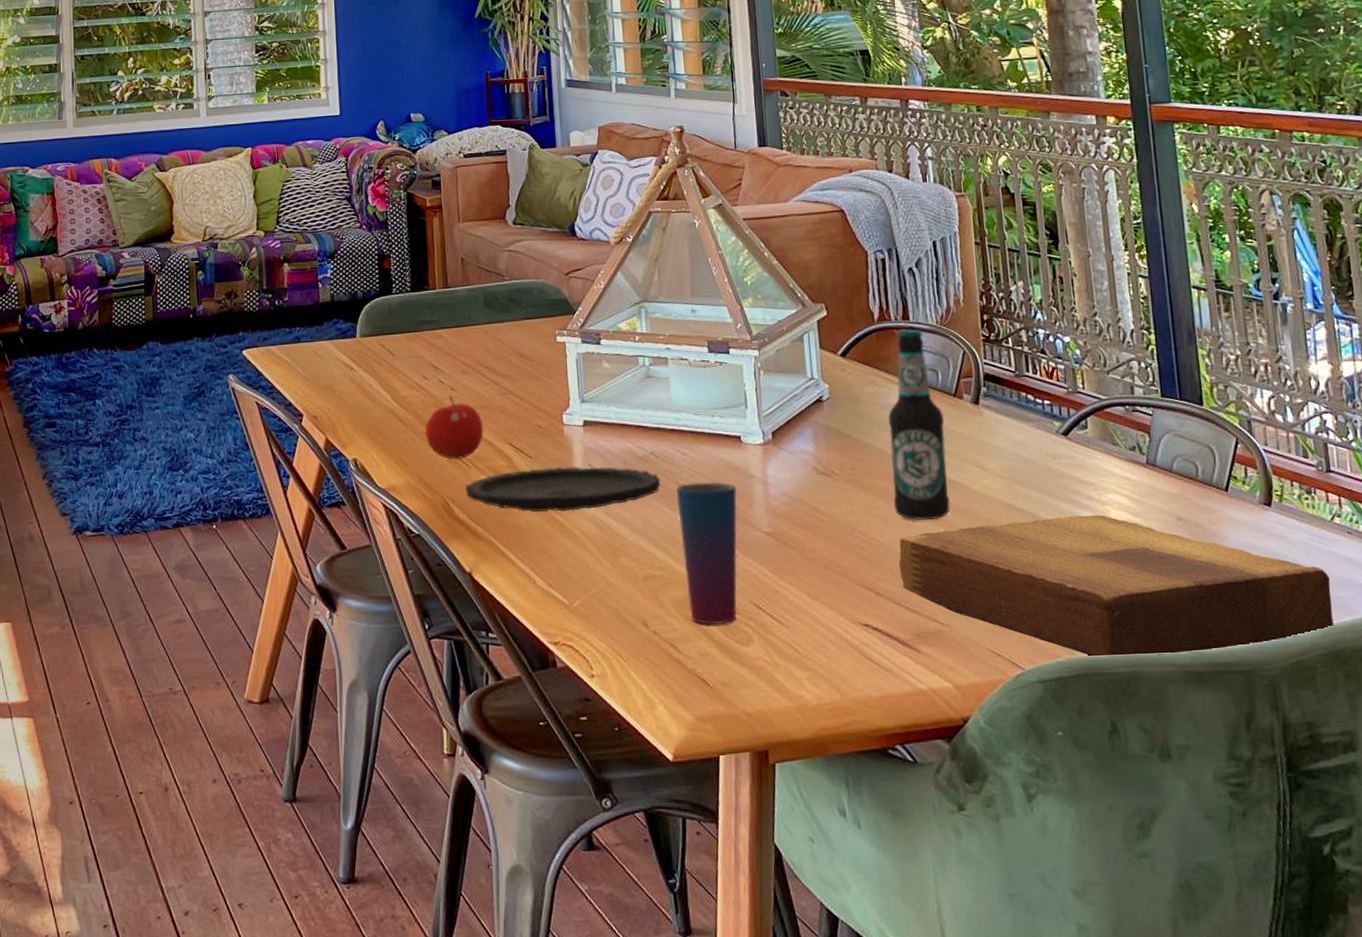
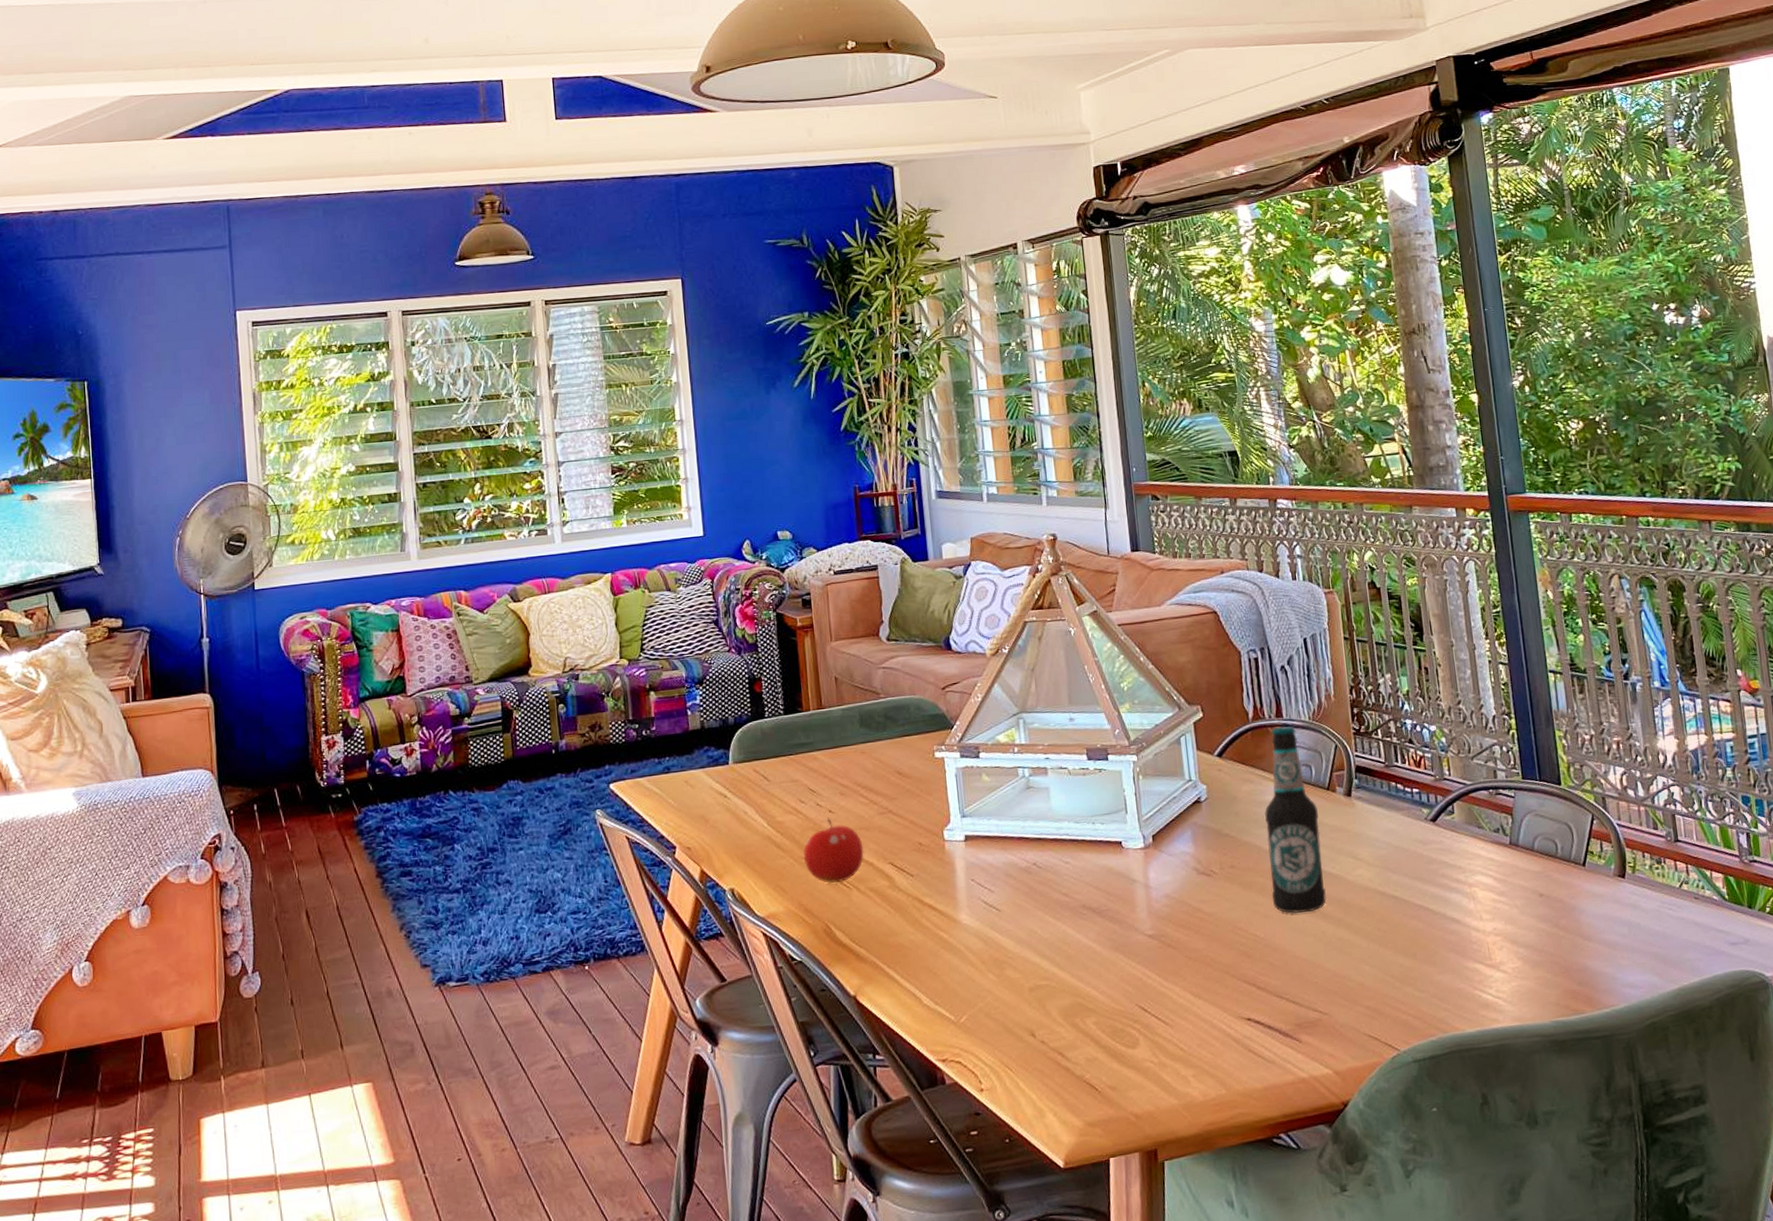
plate: present [465,466,661,513] -> none [846,880,1044,931]
cup: present [676,482,737,626] -> none [1059,888,1123,1031]
cutting board: present [898,514,1334,658] -> none [1278,896,1683,1034]

